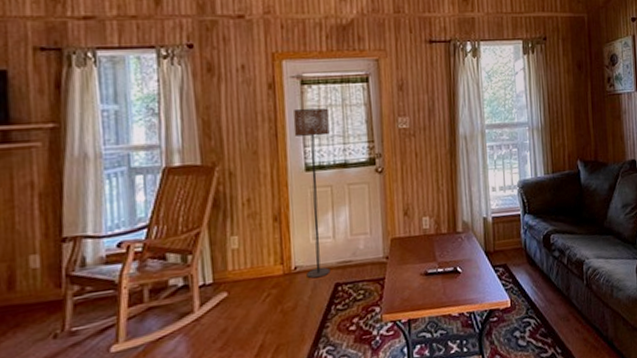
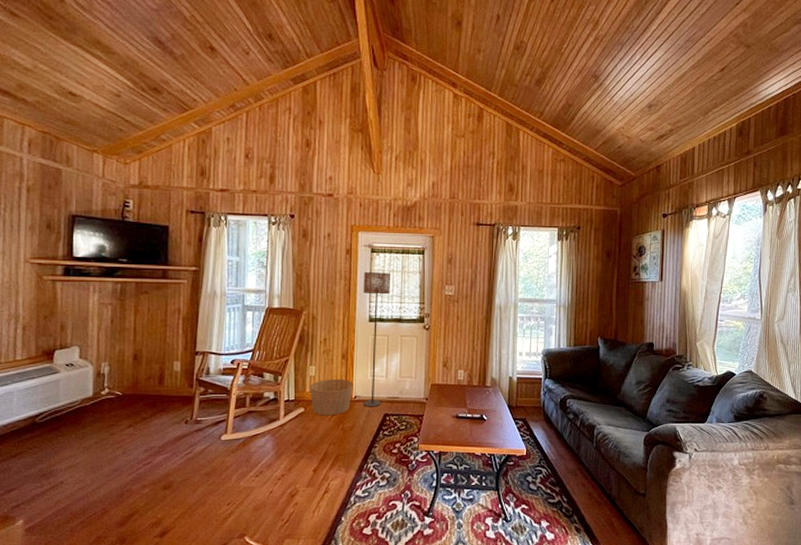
basket: none [233,247,292,299] -> present [310,378,353,416]

